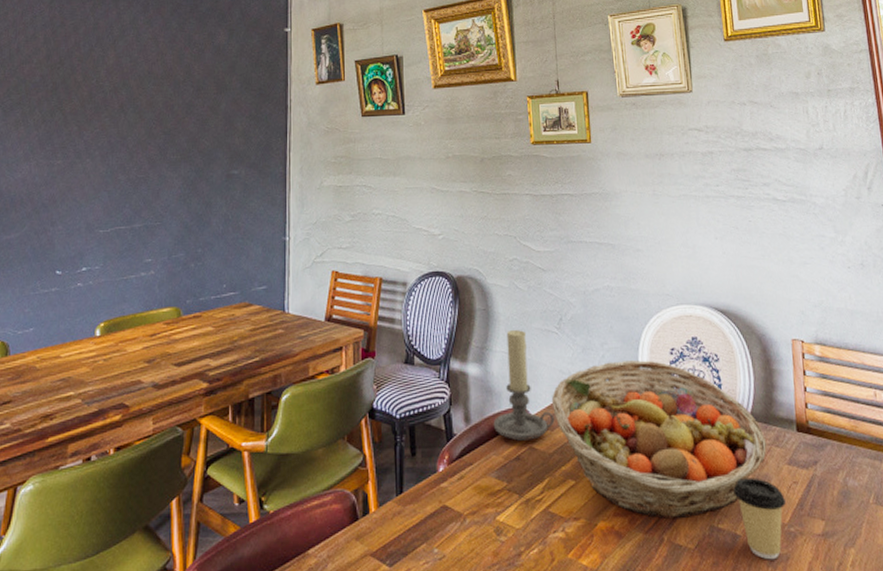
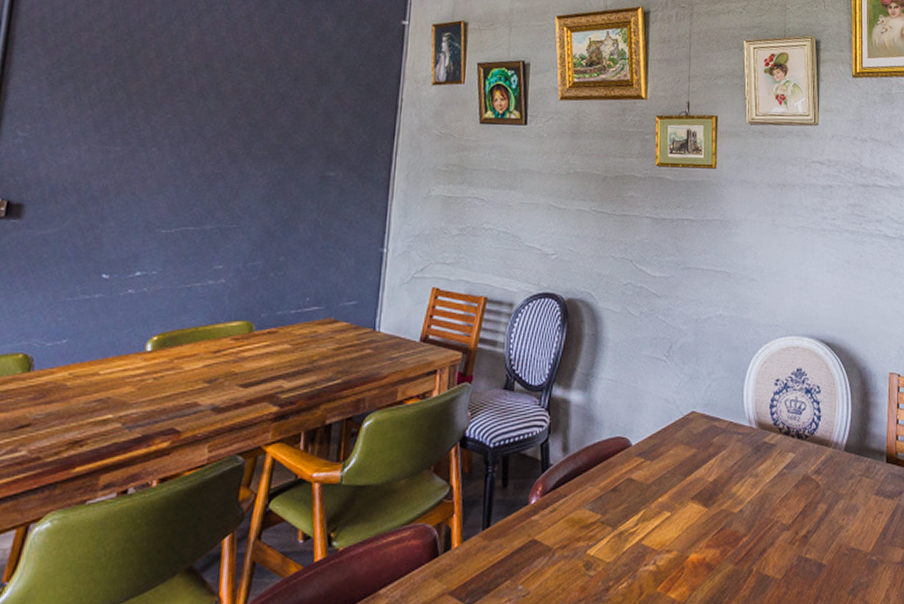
candle holder: present [493,330,555,441] -> none [592,357,656,472]
fruit basket: present [551,360,767,520] -> none [653,390,858,550]
coffee cup: present [733,477,787,560] -> none [823,508,871,589]

